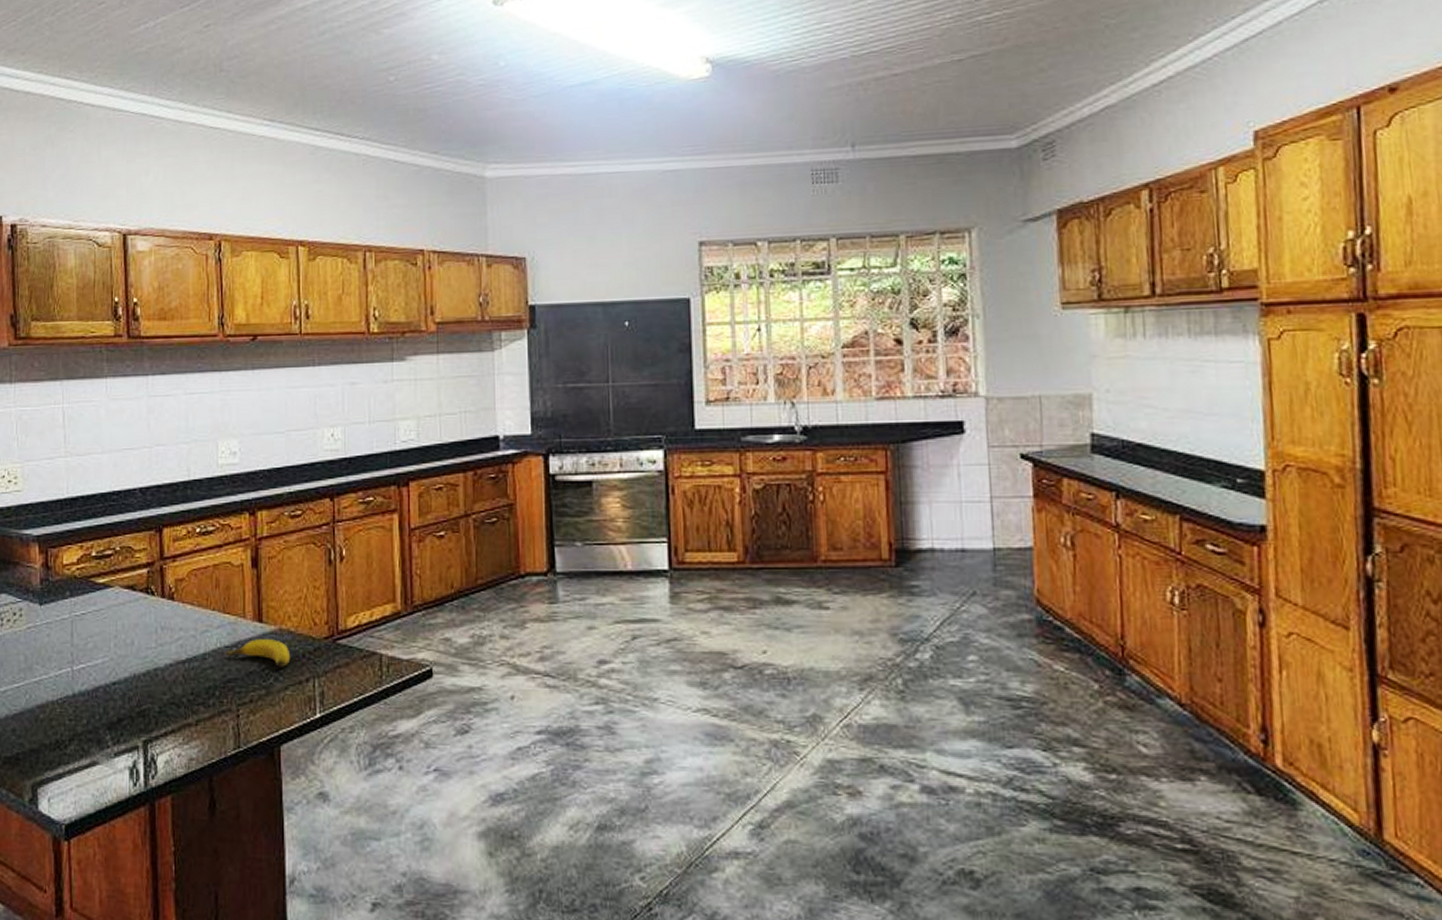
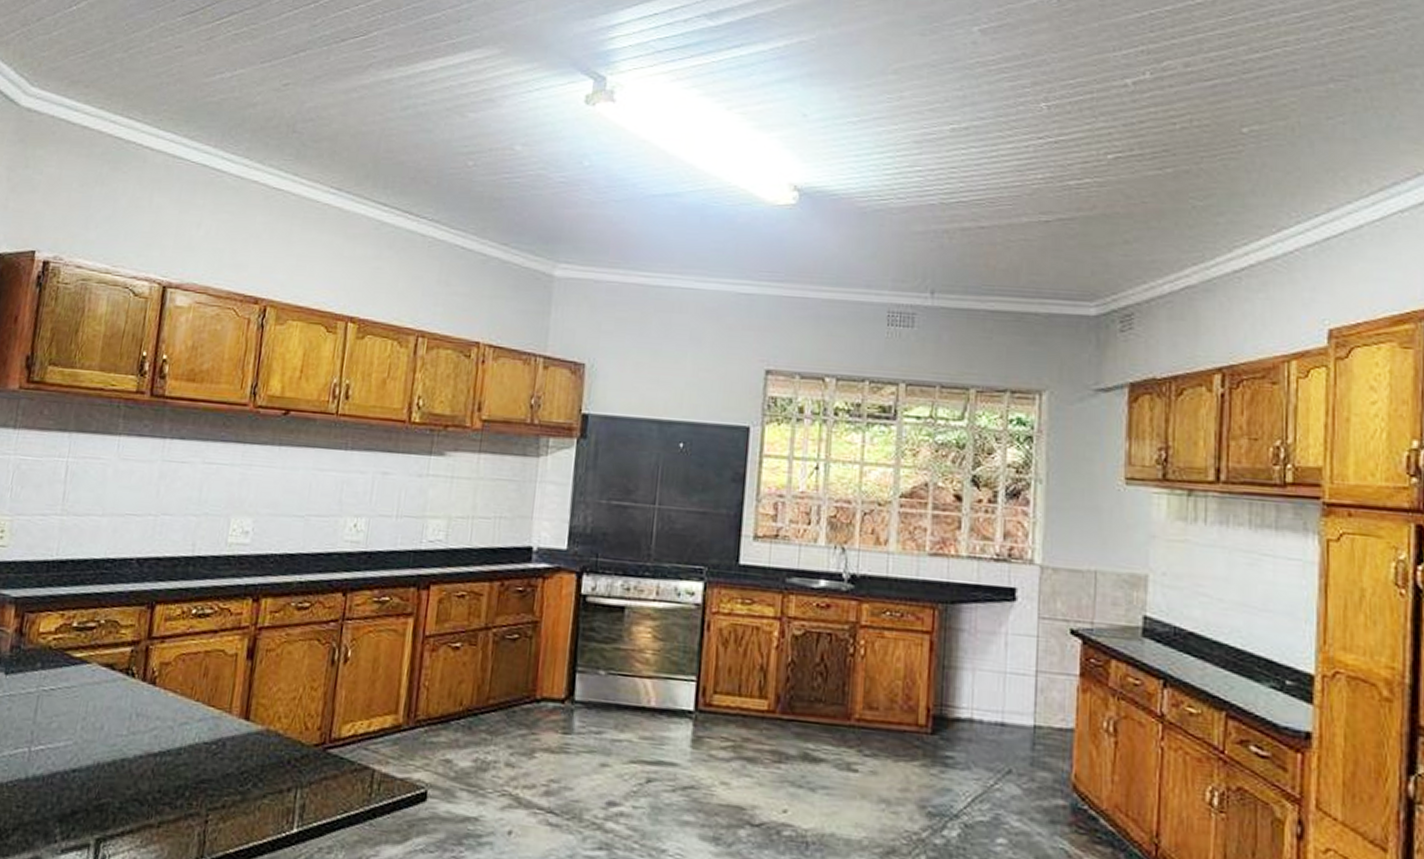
banana: present [226,639,291,667] -> none [203,738,275,773]

